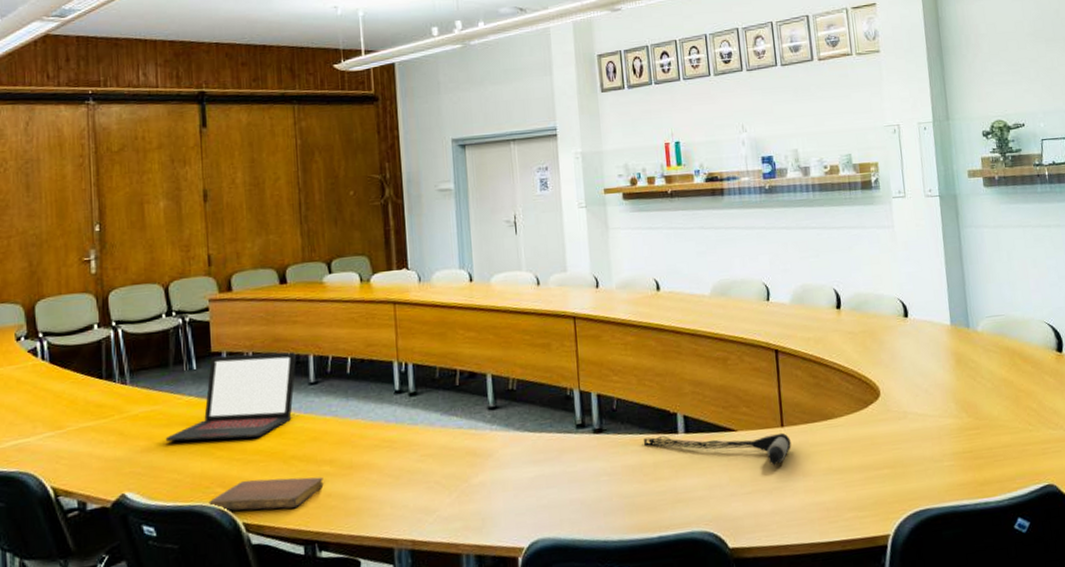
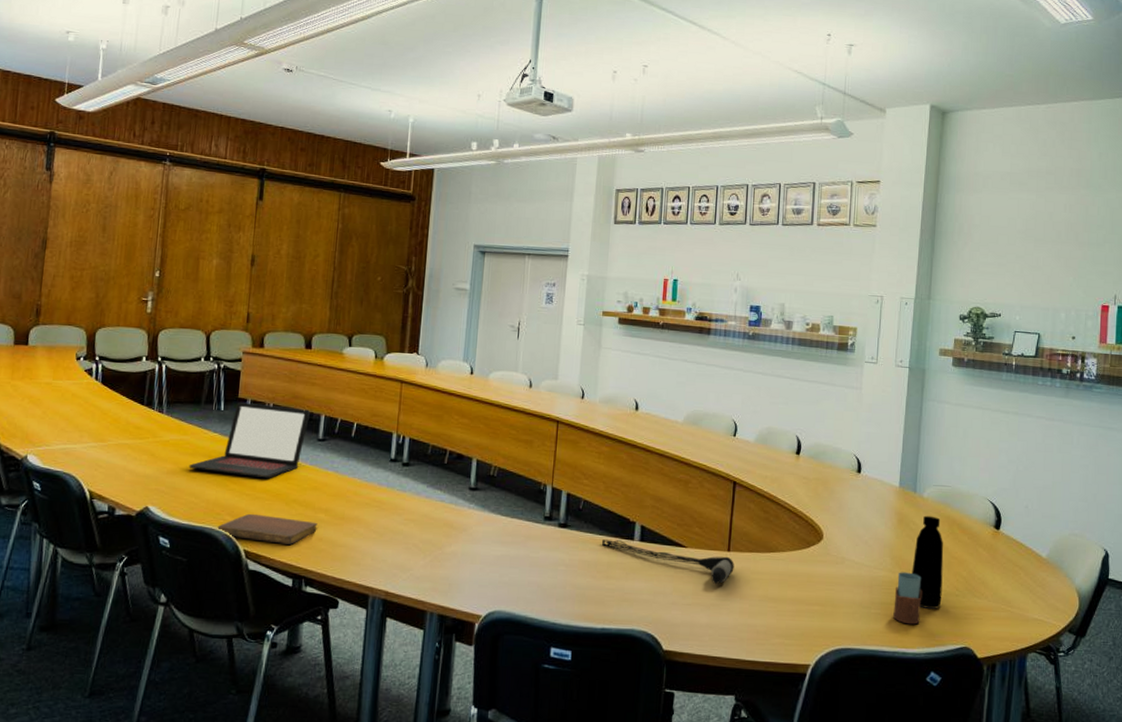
drinking glass: none [965,414,997,472] -> present [893,572,922,625]
bottle: none [978,350,1016,451] -> present [912,515,944,609]

